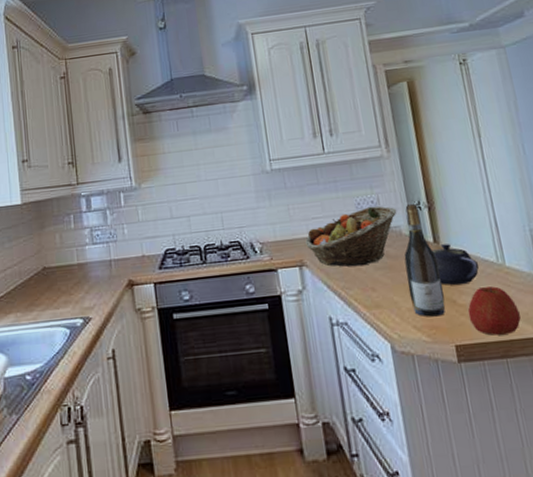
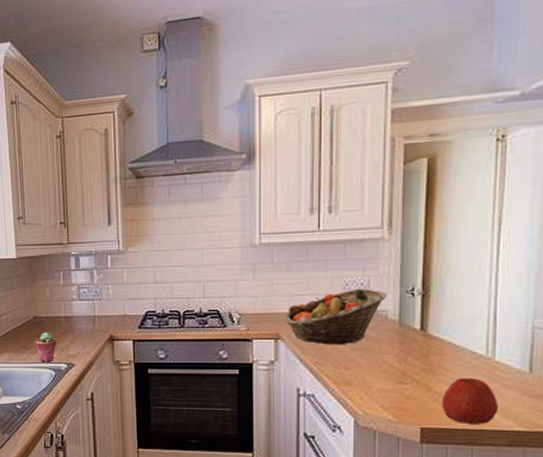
potted succulent: none [44,284,71,320] -> present [34,332,57,362]
wine bottle: present [404,203,446,317] -> none [383,289,420,400]
teapot: present [432,244,480,286] -> none [417,333,465,374]

